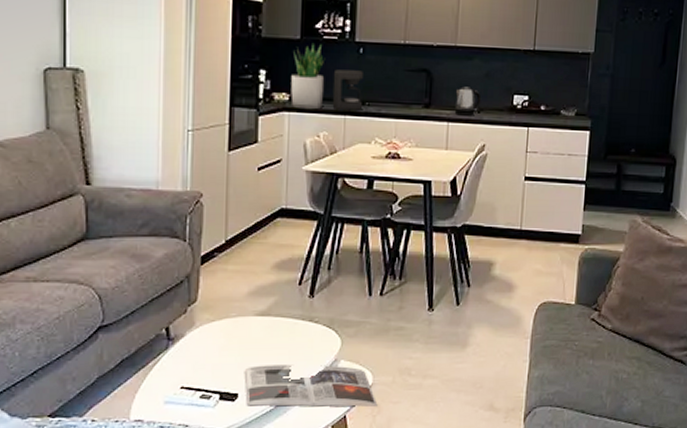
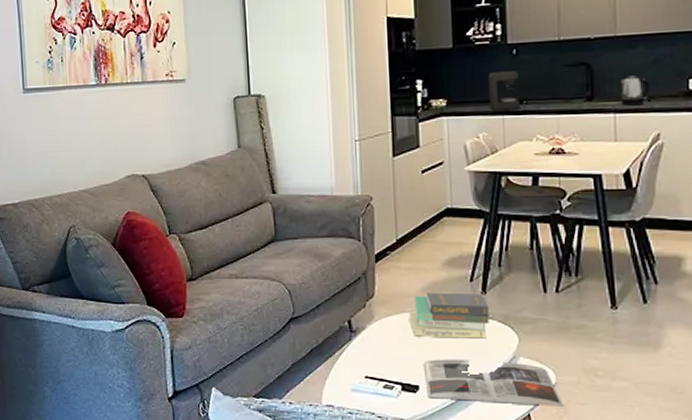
books: none [232,296,315,343] -> present [408,292,489,339]
planter: present [291,44,326,110] -> none [447,50,480,113]

